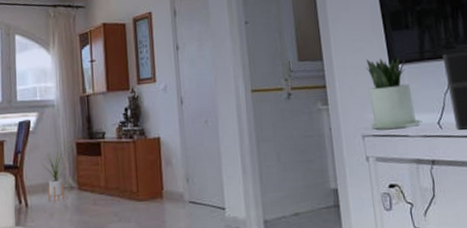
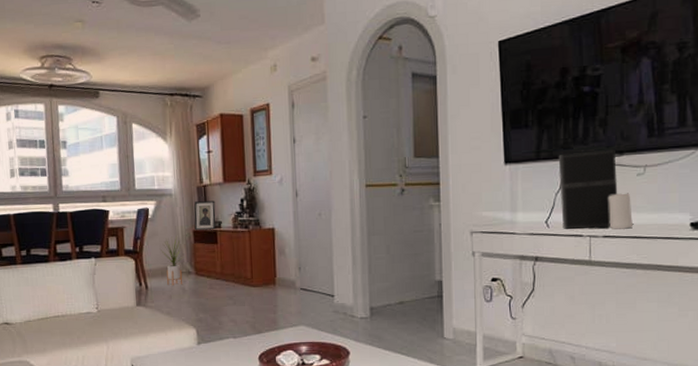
picture frame: none [77,110,99,143] -> present [194,201,216,231]
planter: present [366,54,421,130] -> none [479,154,529,227]

